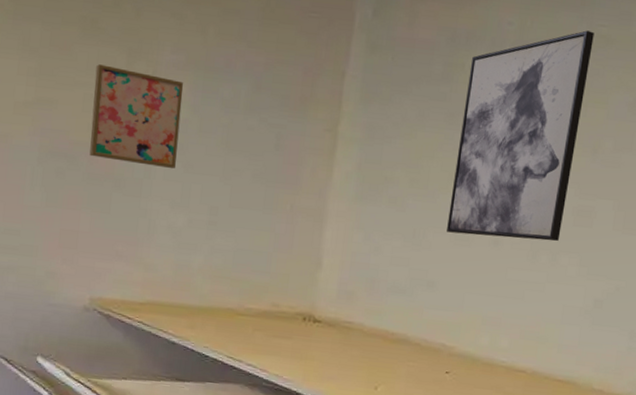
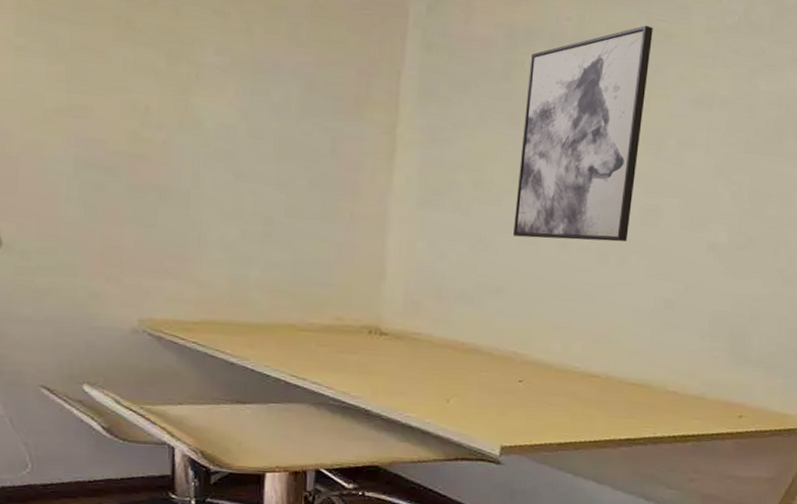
wall art: present [89,64,184,169] -> none [130,67,230,178]

